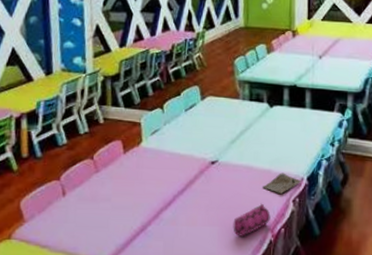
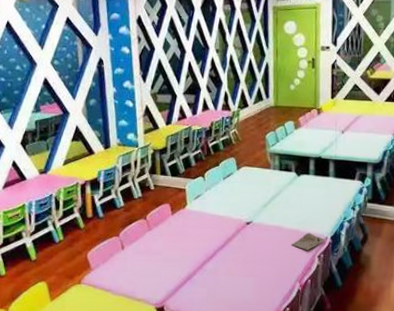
pencil case: present [233,203,271,237] -> none [266,258,299,286]

